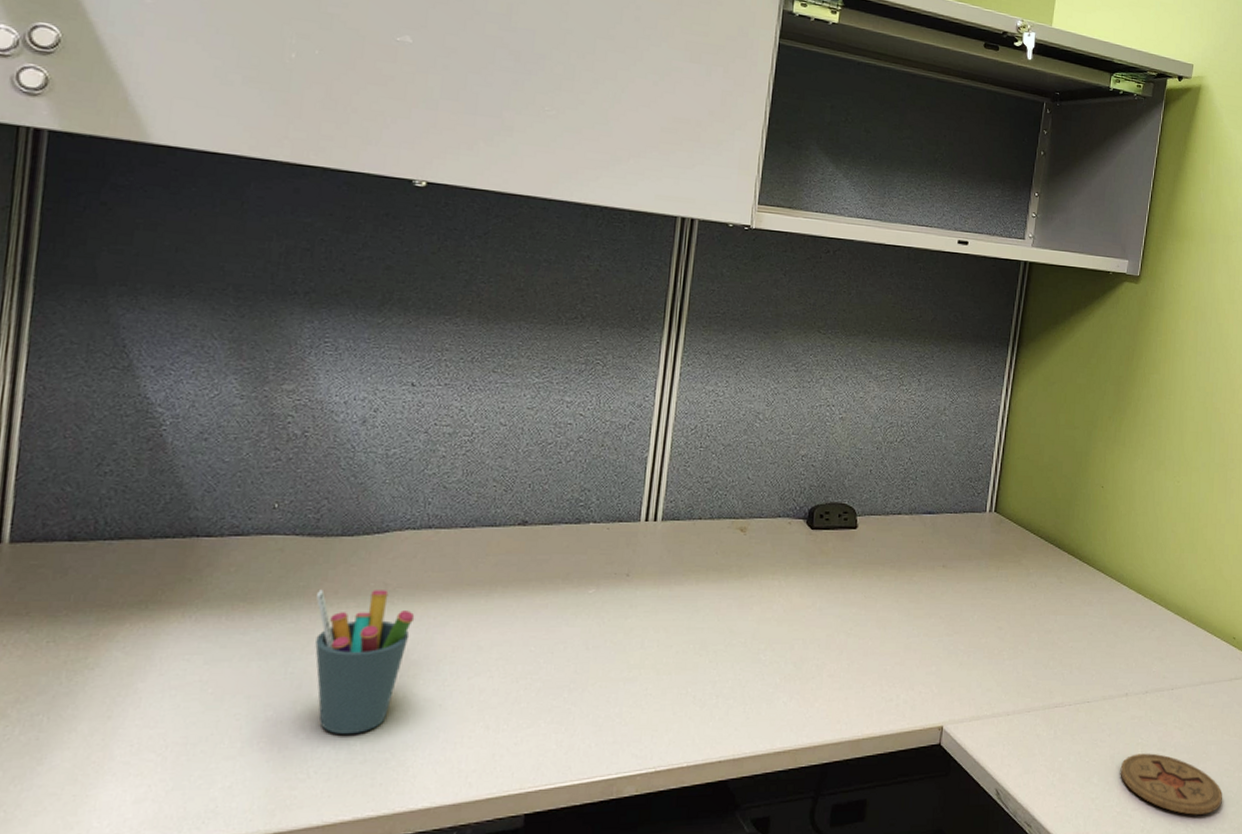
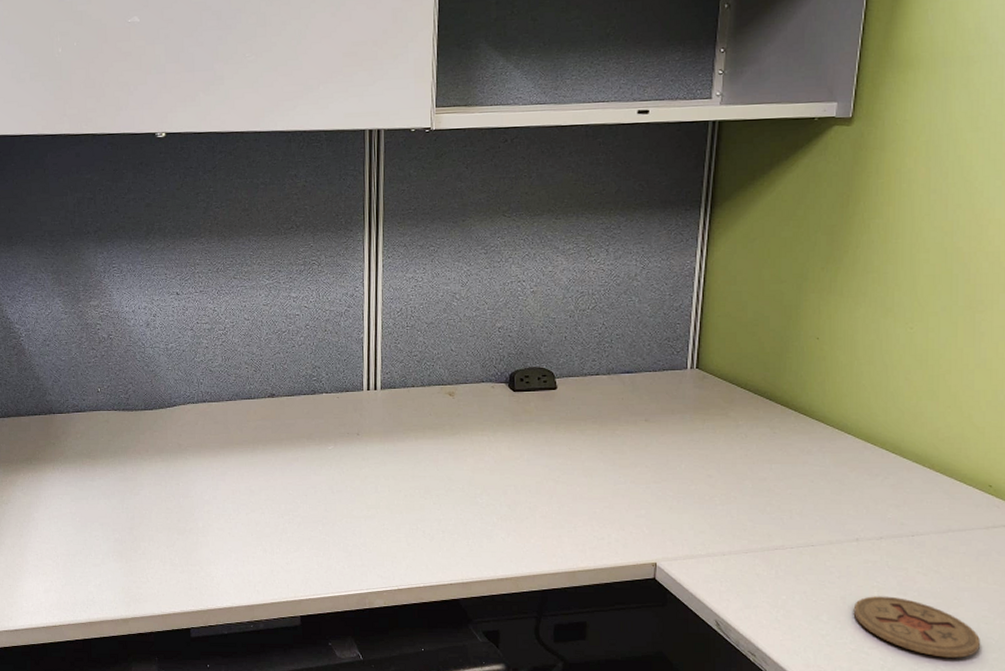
pen holder: present [315,589,415,734] -> none [134,449,203,552]

